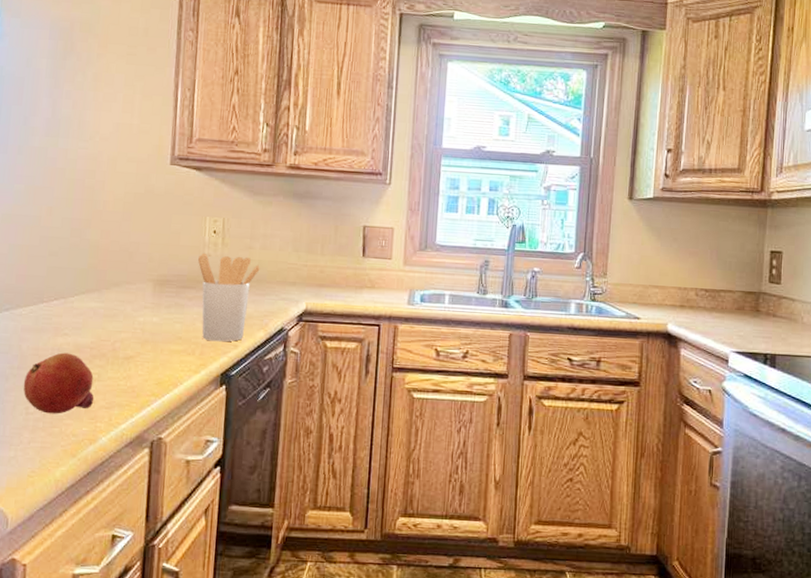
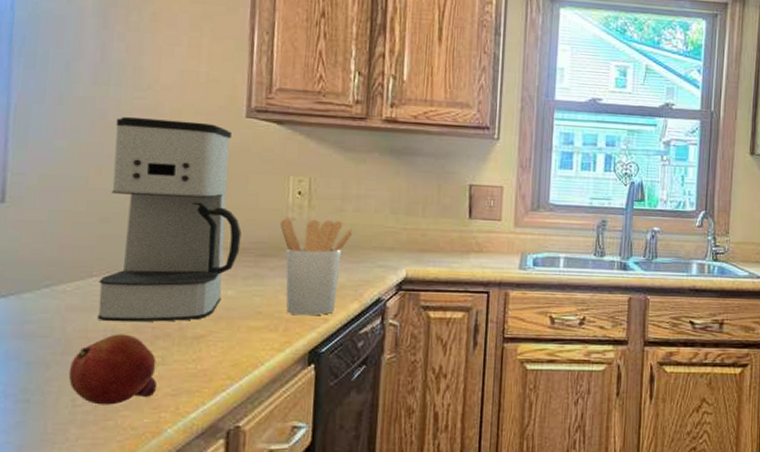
coffee maker: none [46,164,165,343] -> present [97,117,242,322]

